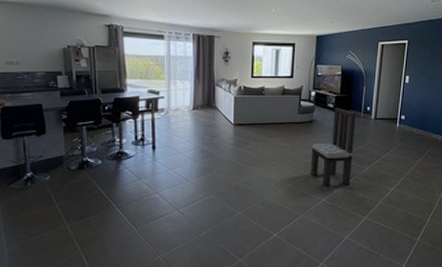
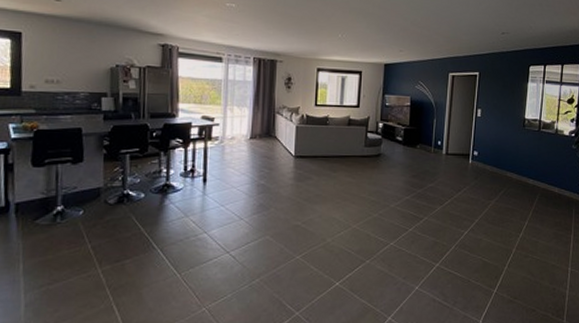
dining chair: present [311,107,357,187] -> none [378,140,427,229]

